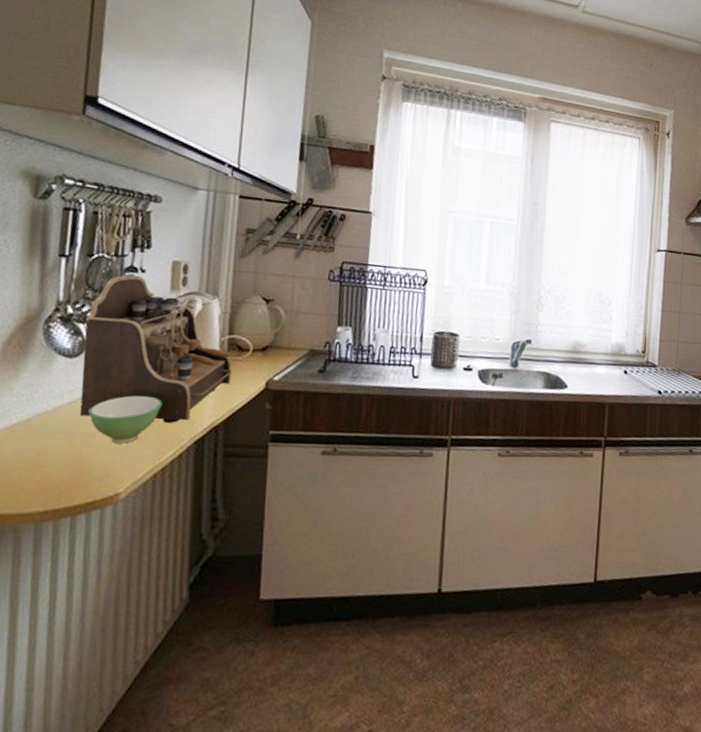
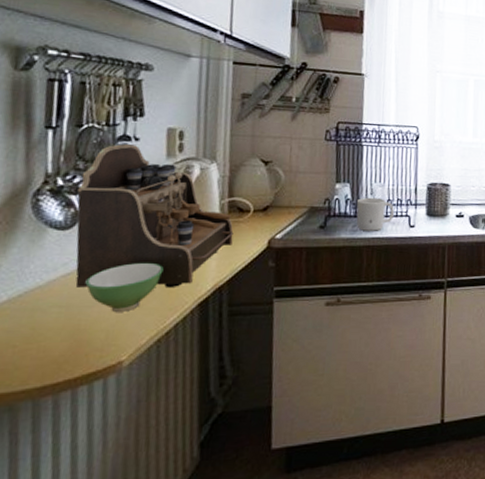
mug: none [356,343,398,380] -> present [356,197,394,231]

